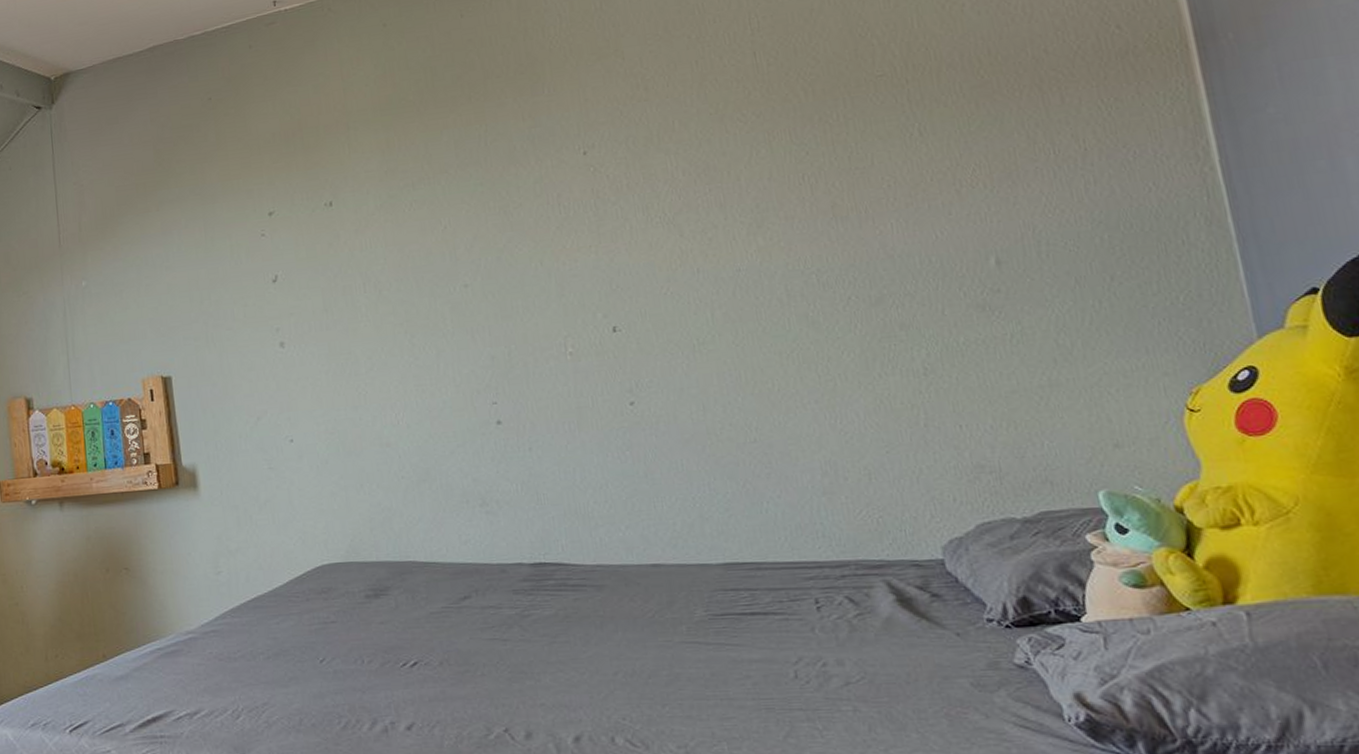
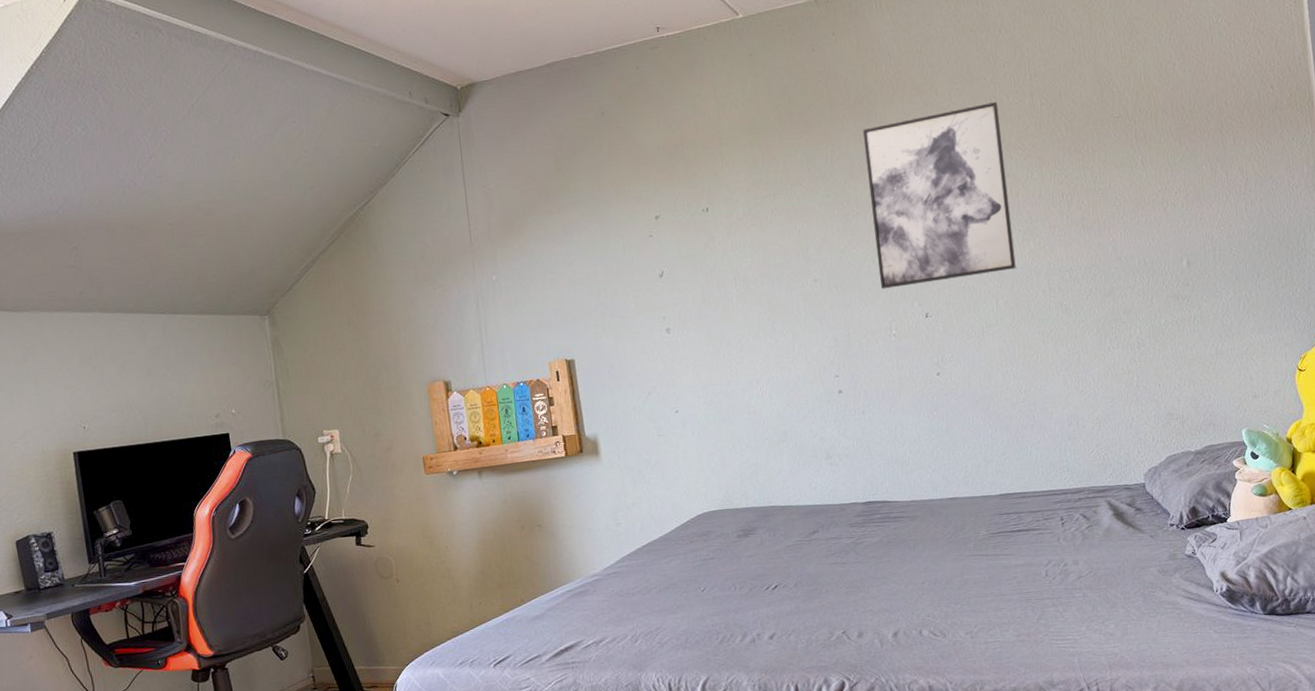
wall art: none [525,63,739,297] -> present [862,101,1016,289]

